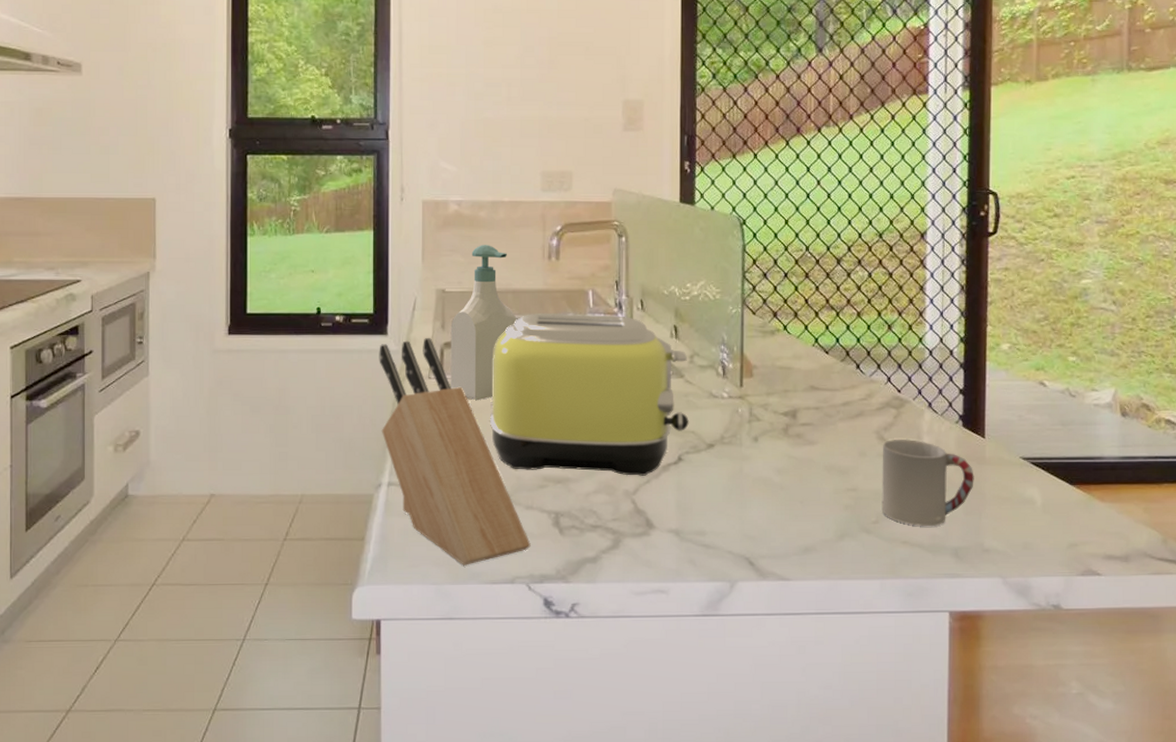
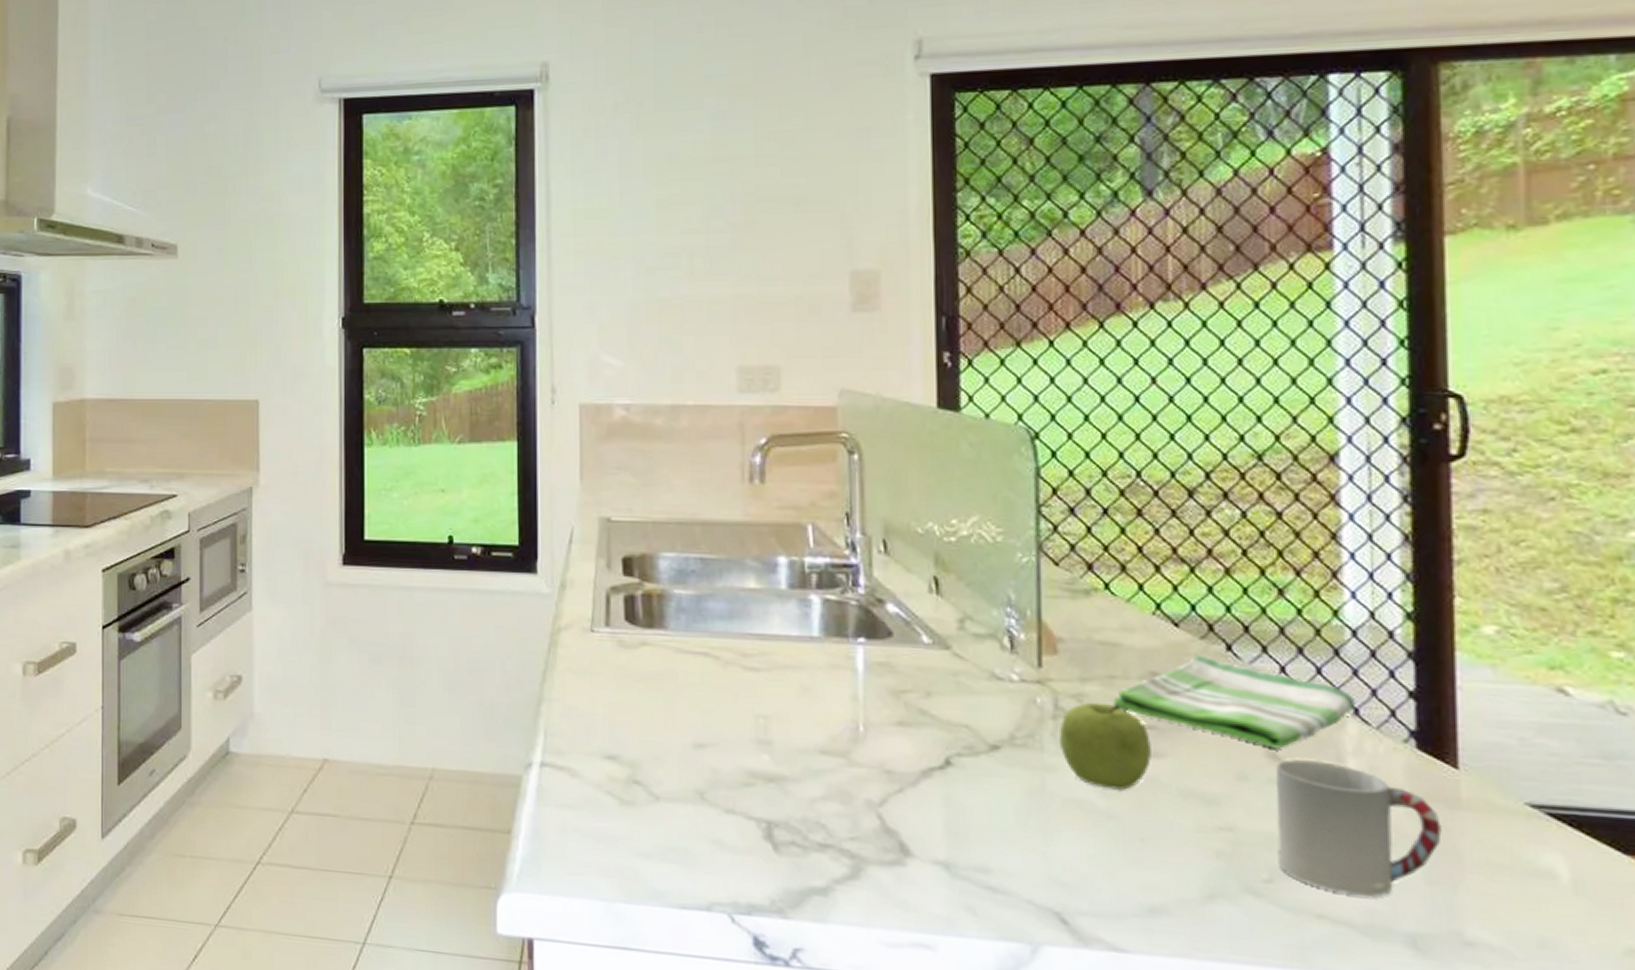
knife block: present [379,337,531,566] -> none [526,578,733,881]
soap bottle: present [450,245,517,401] -> none [618,461,708,664]
toaster: present [489,313,689,476] -> none [672,553,960,782]
fruit: none [752,410,809,470] -> present [1058,703,1151,791]
dish towel: none [787,373,930,433] -> present [1113,655,1356,749]

